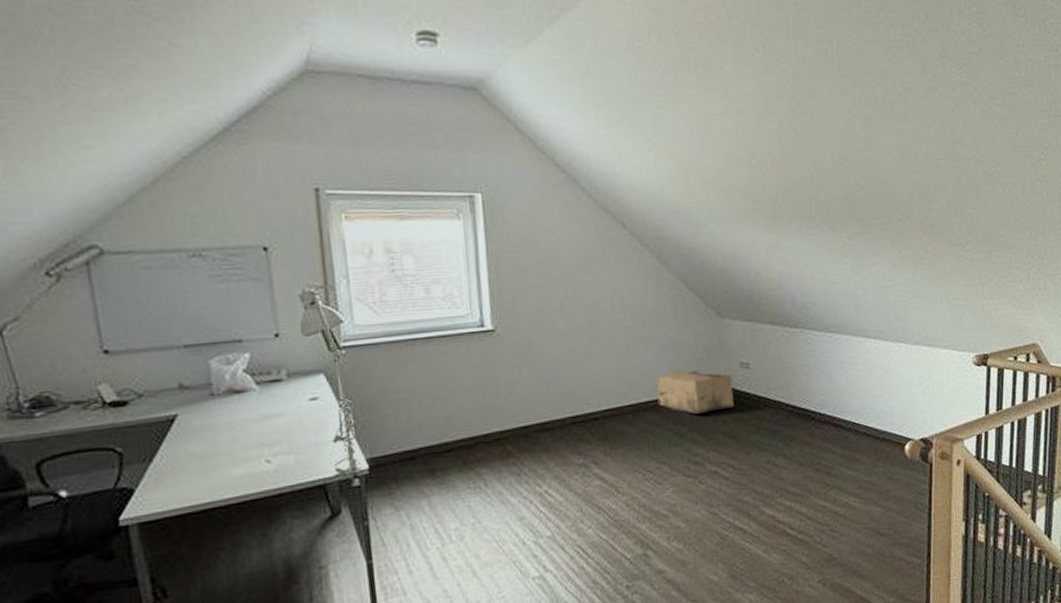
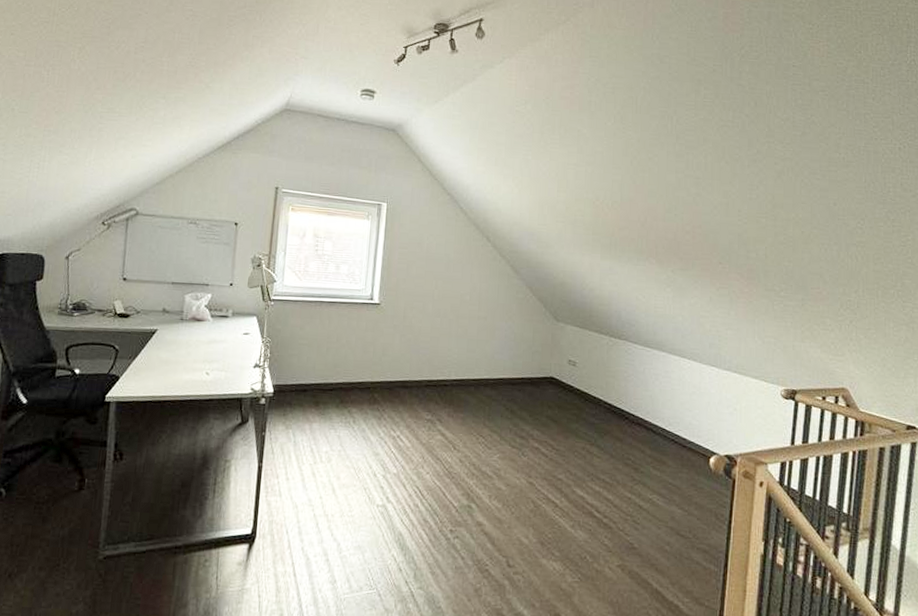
cardboard box: present [656,370,734,415] -> none [497,357,560,397]

